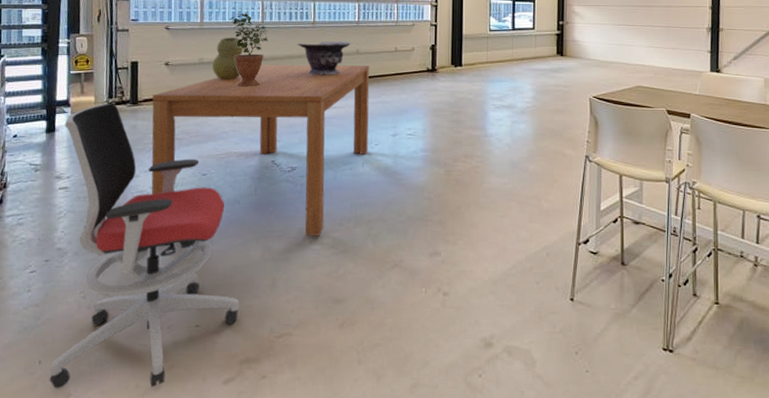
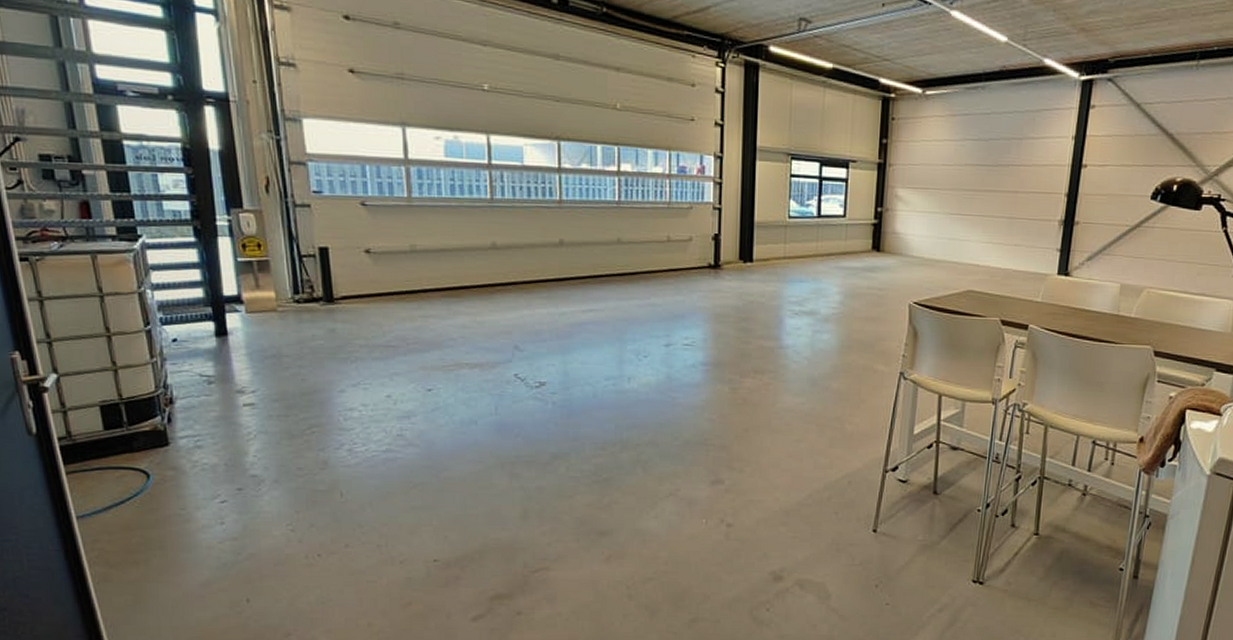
office chair: present [49,104,239,389] -> none [239,301,484,628]
dining table: present [151,64,370,236] -> none [352,254,636,462]
vase: present [212,37,244,80] -> none [429,218,469,274]
potted plant: present [228,11,269,87] -> none [446,183,501,284]
decorative bowl: present [297,41,351,75] -> none [540,226,610,270]

